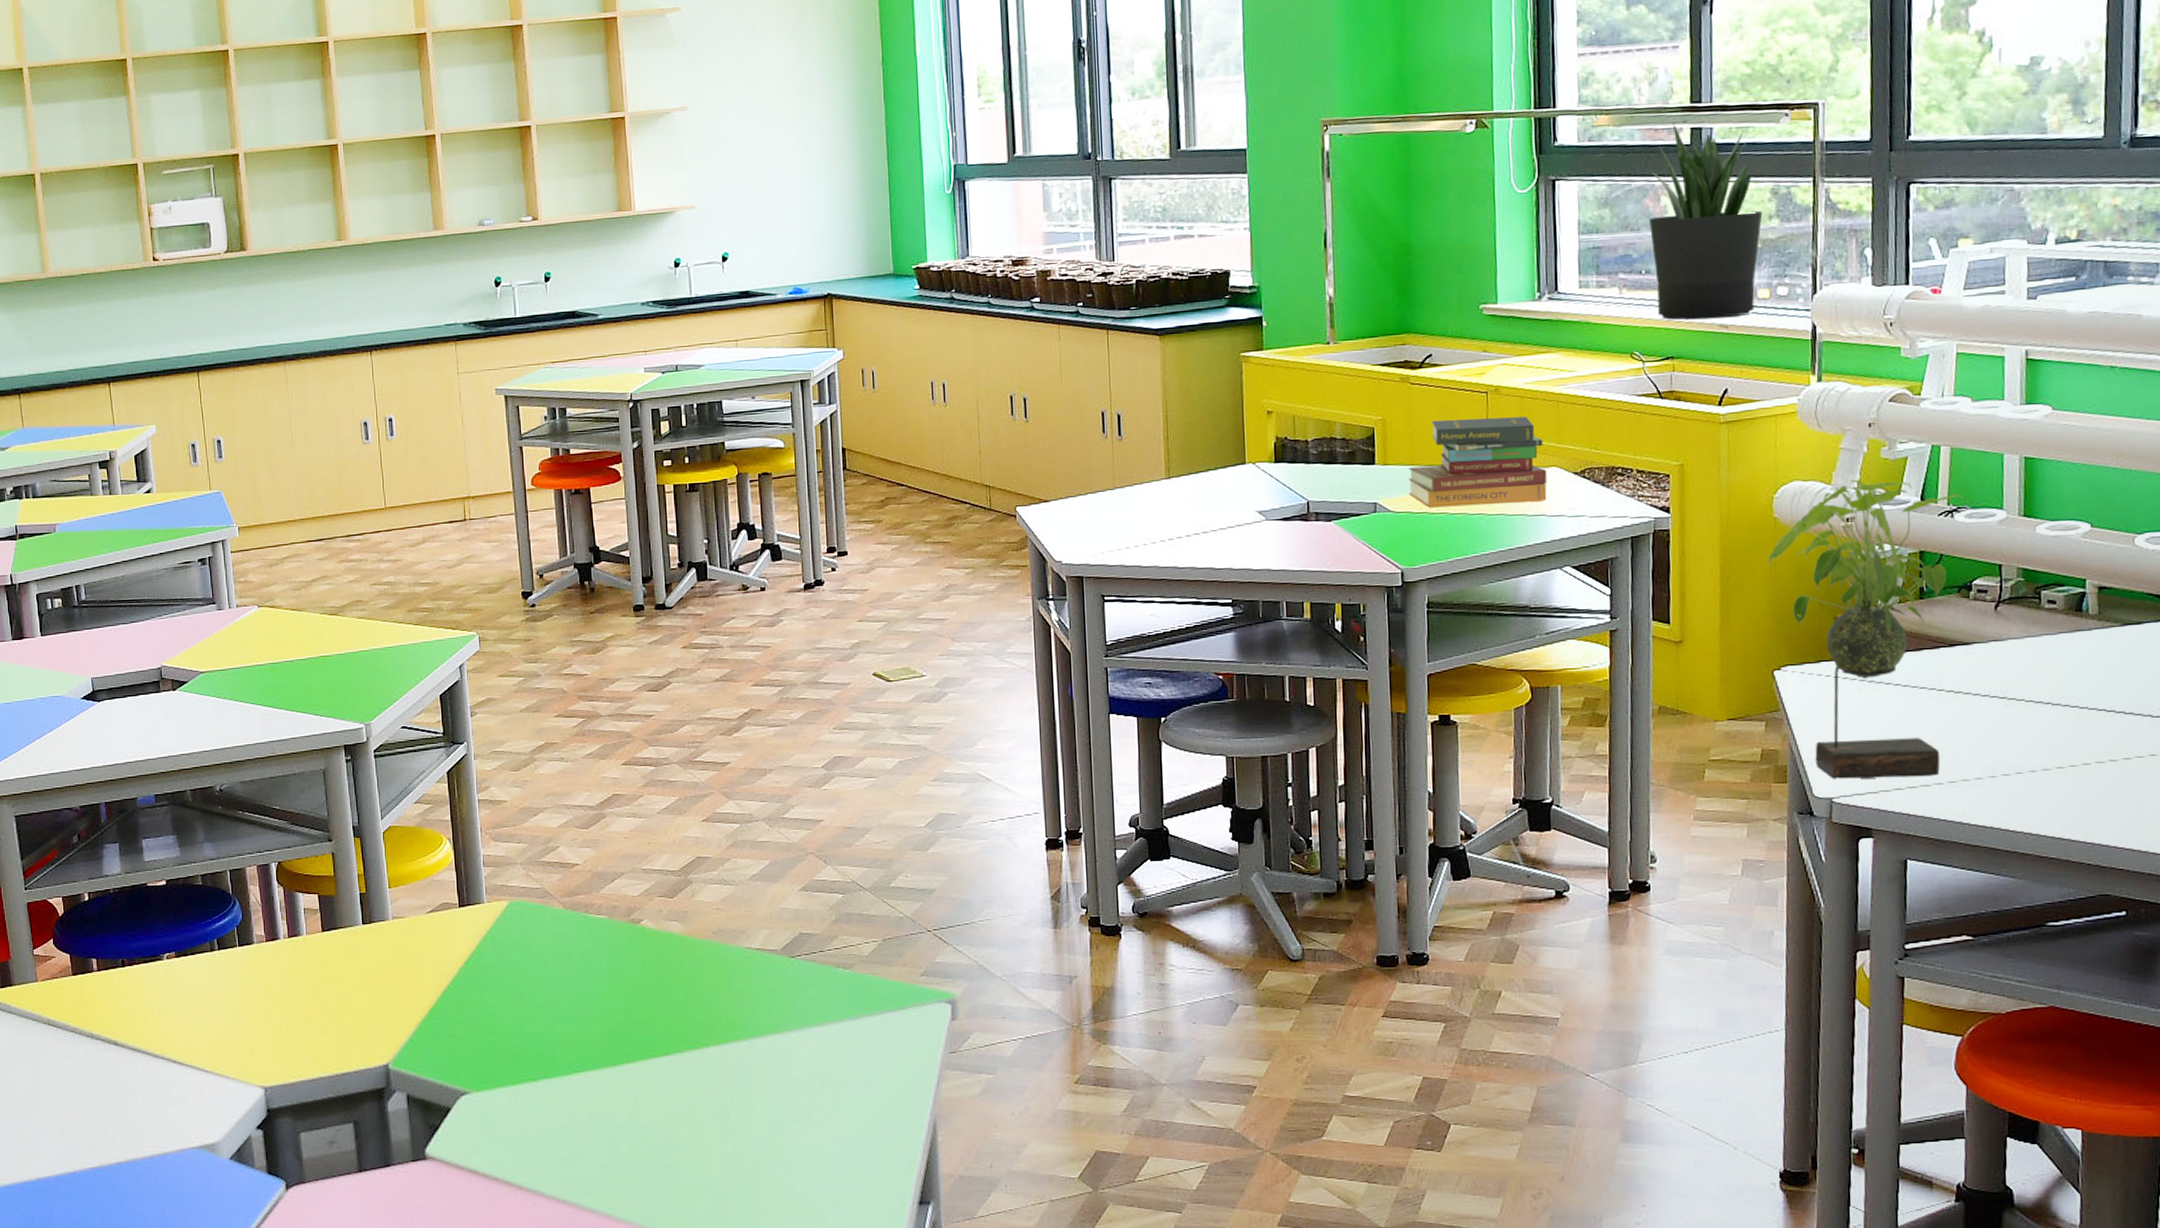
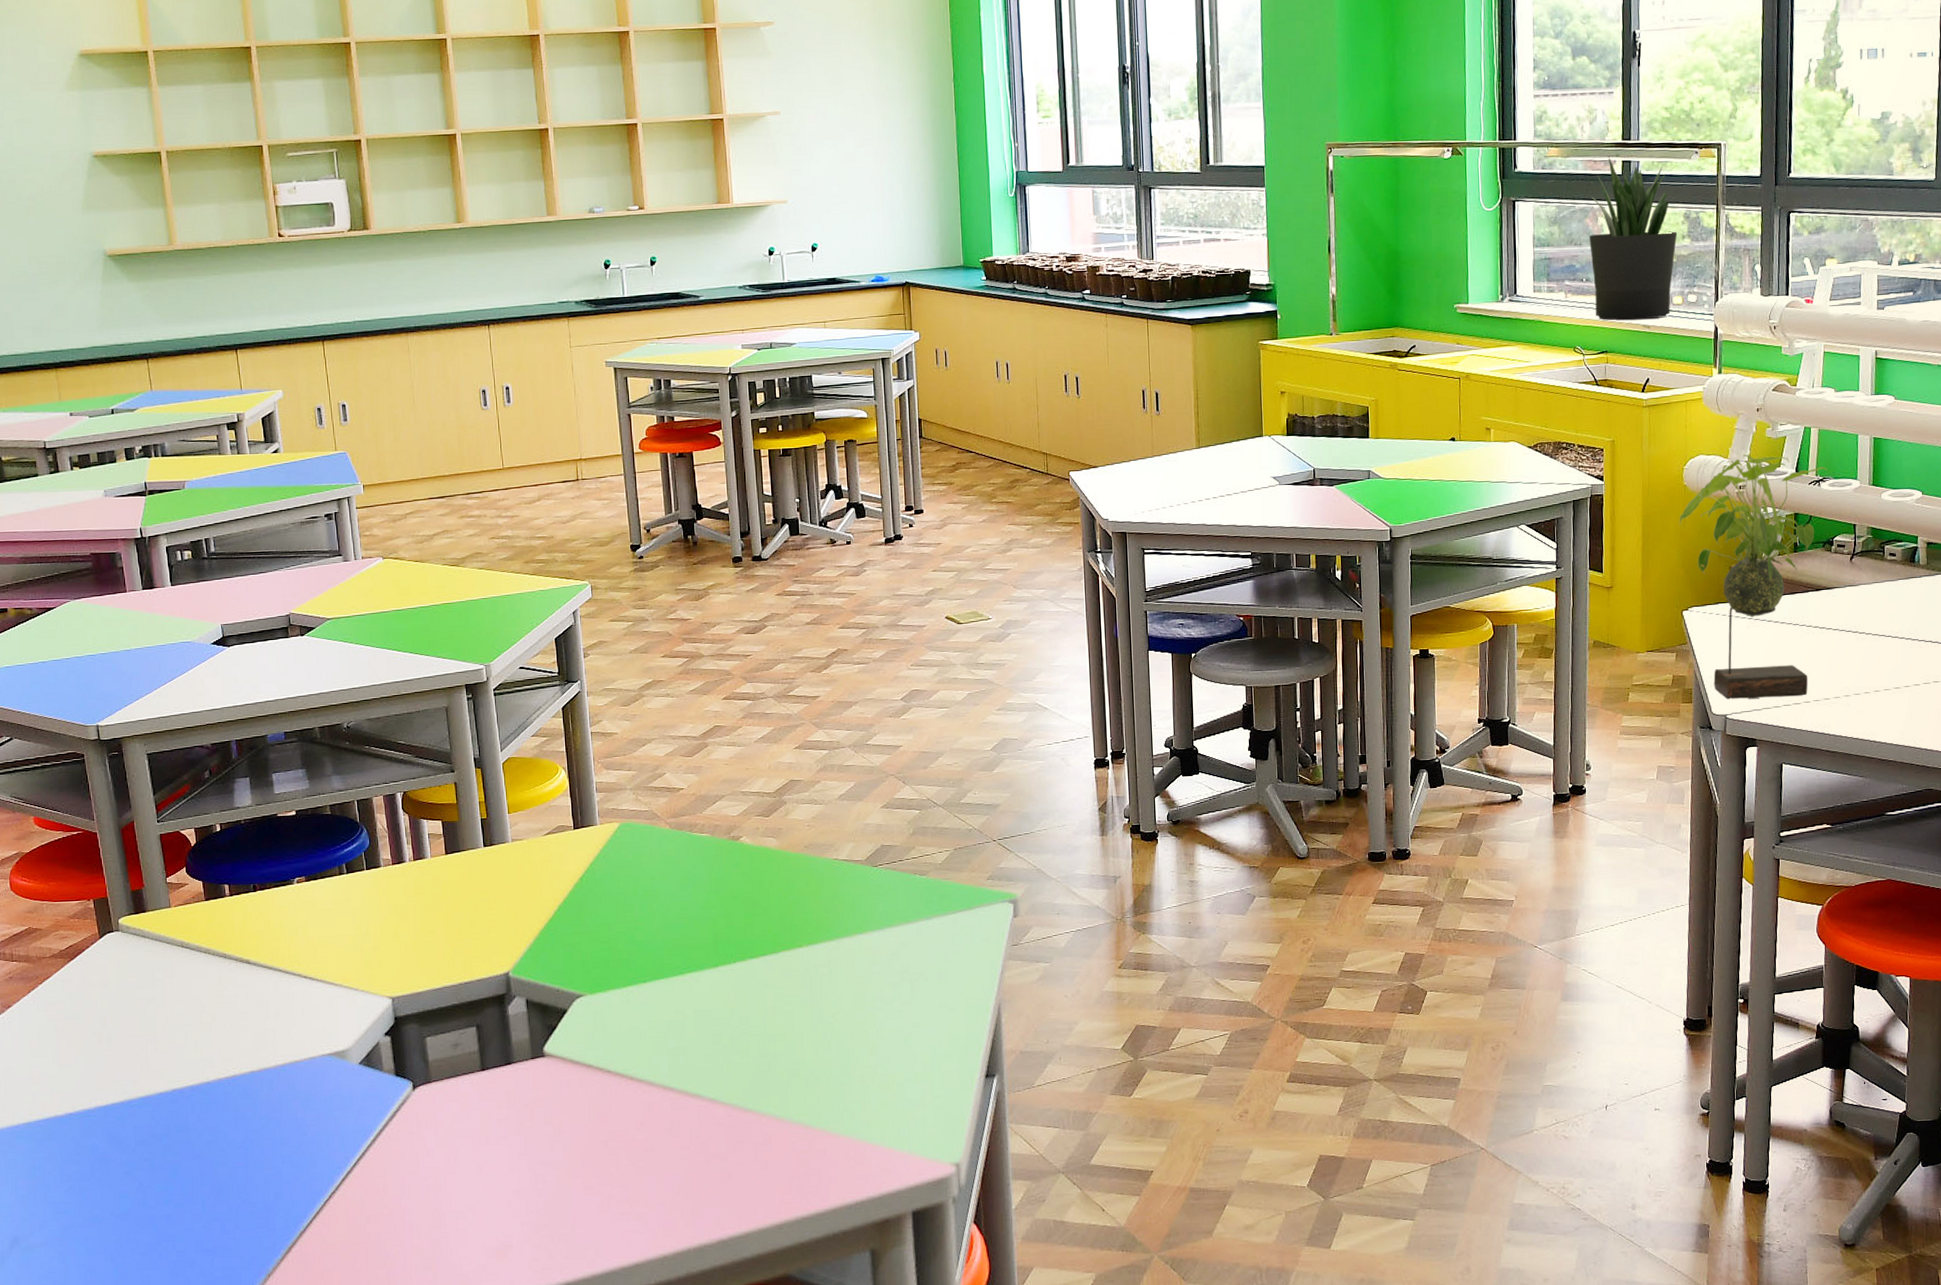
books: present [1408,416,1548,508] -> none [1396,399,1507,475]

